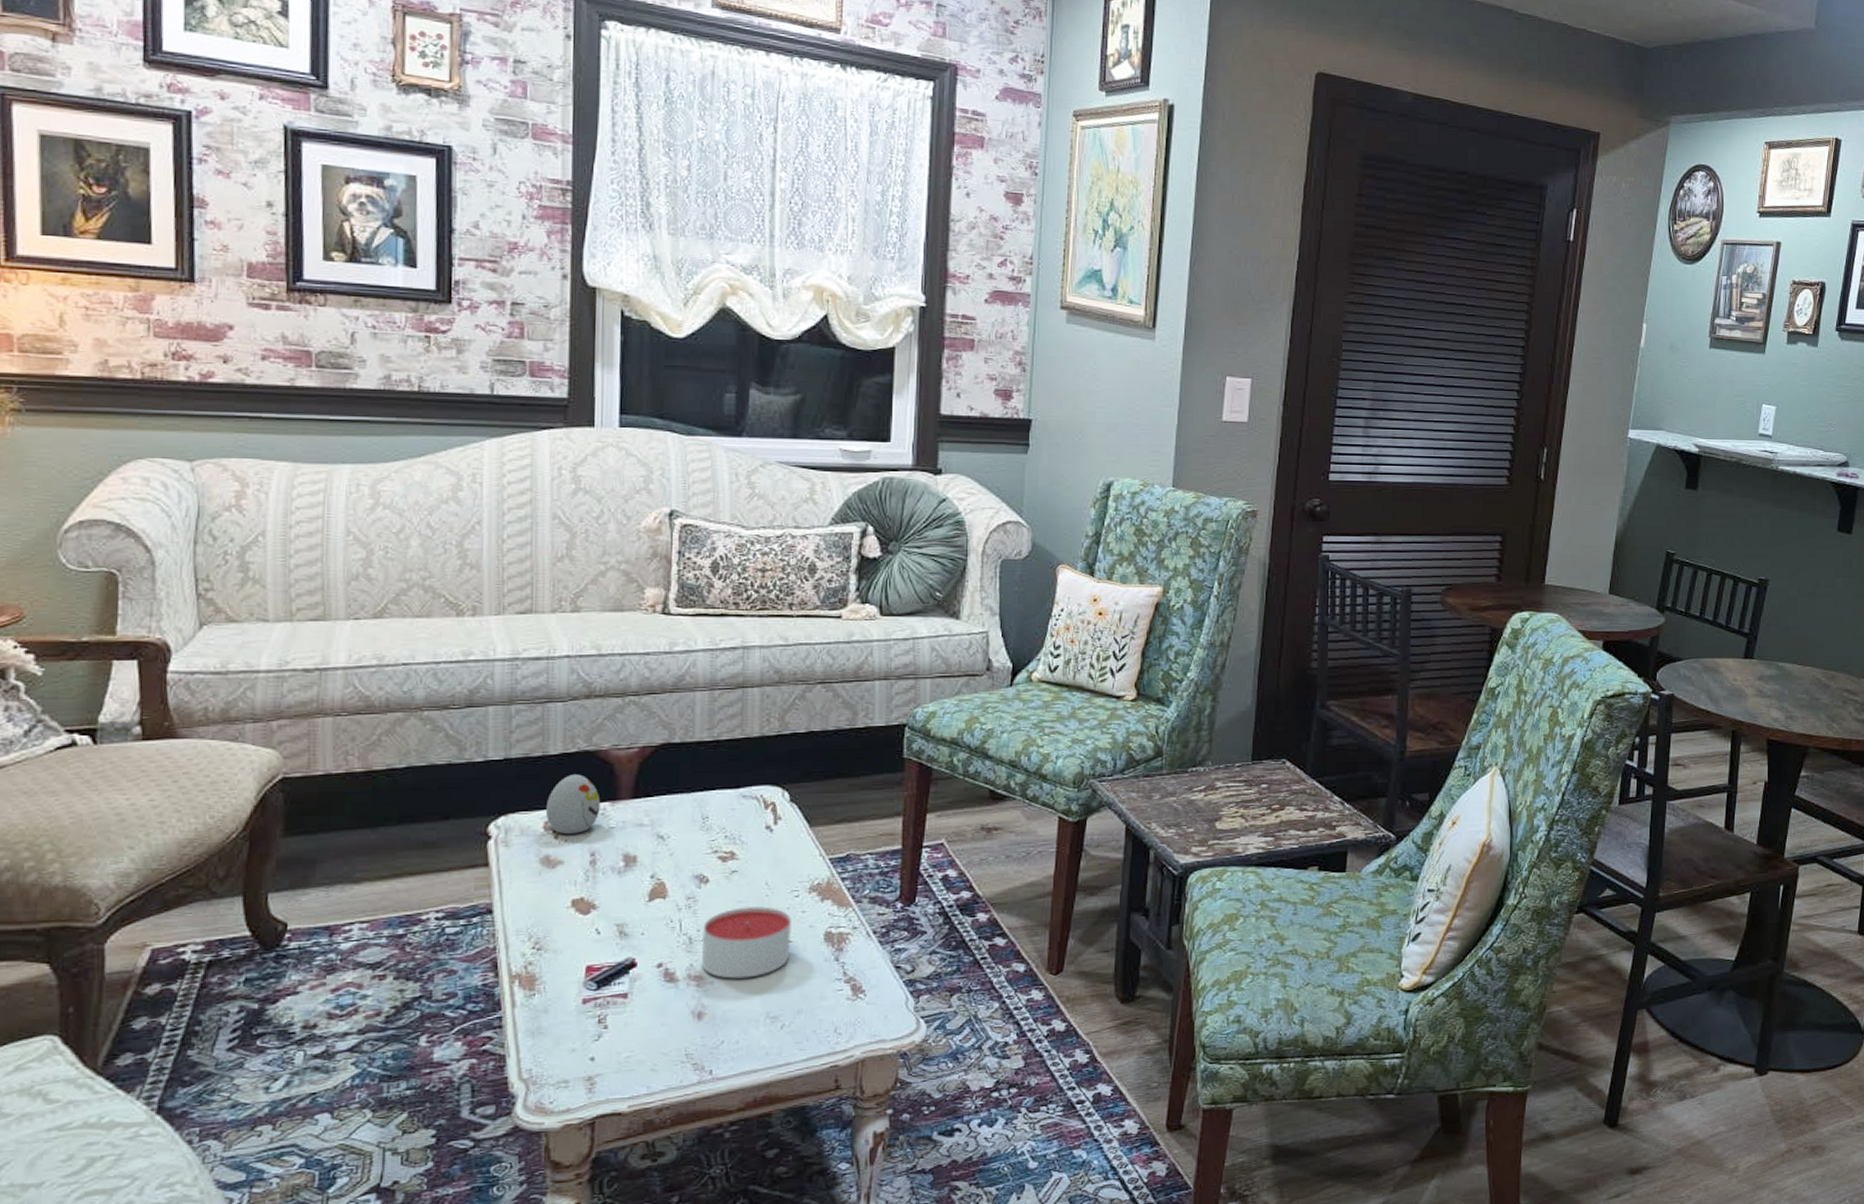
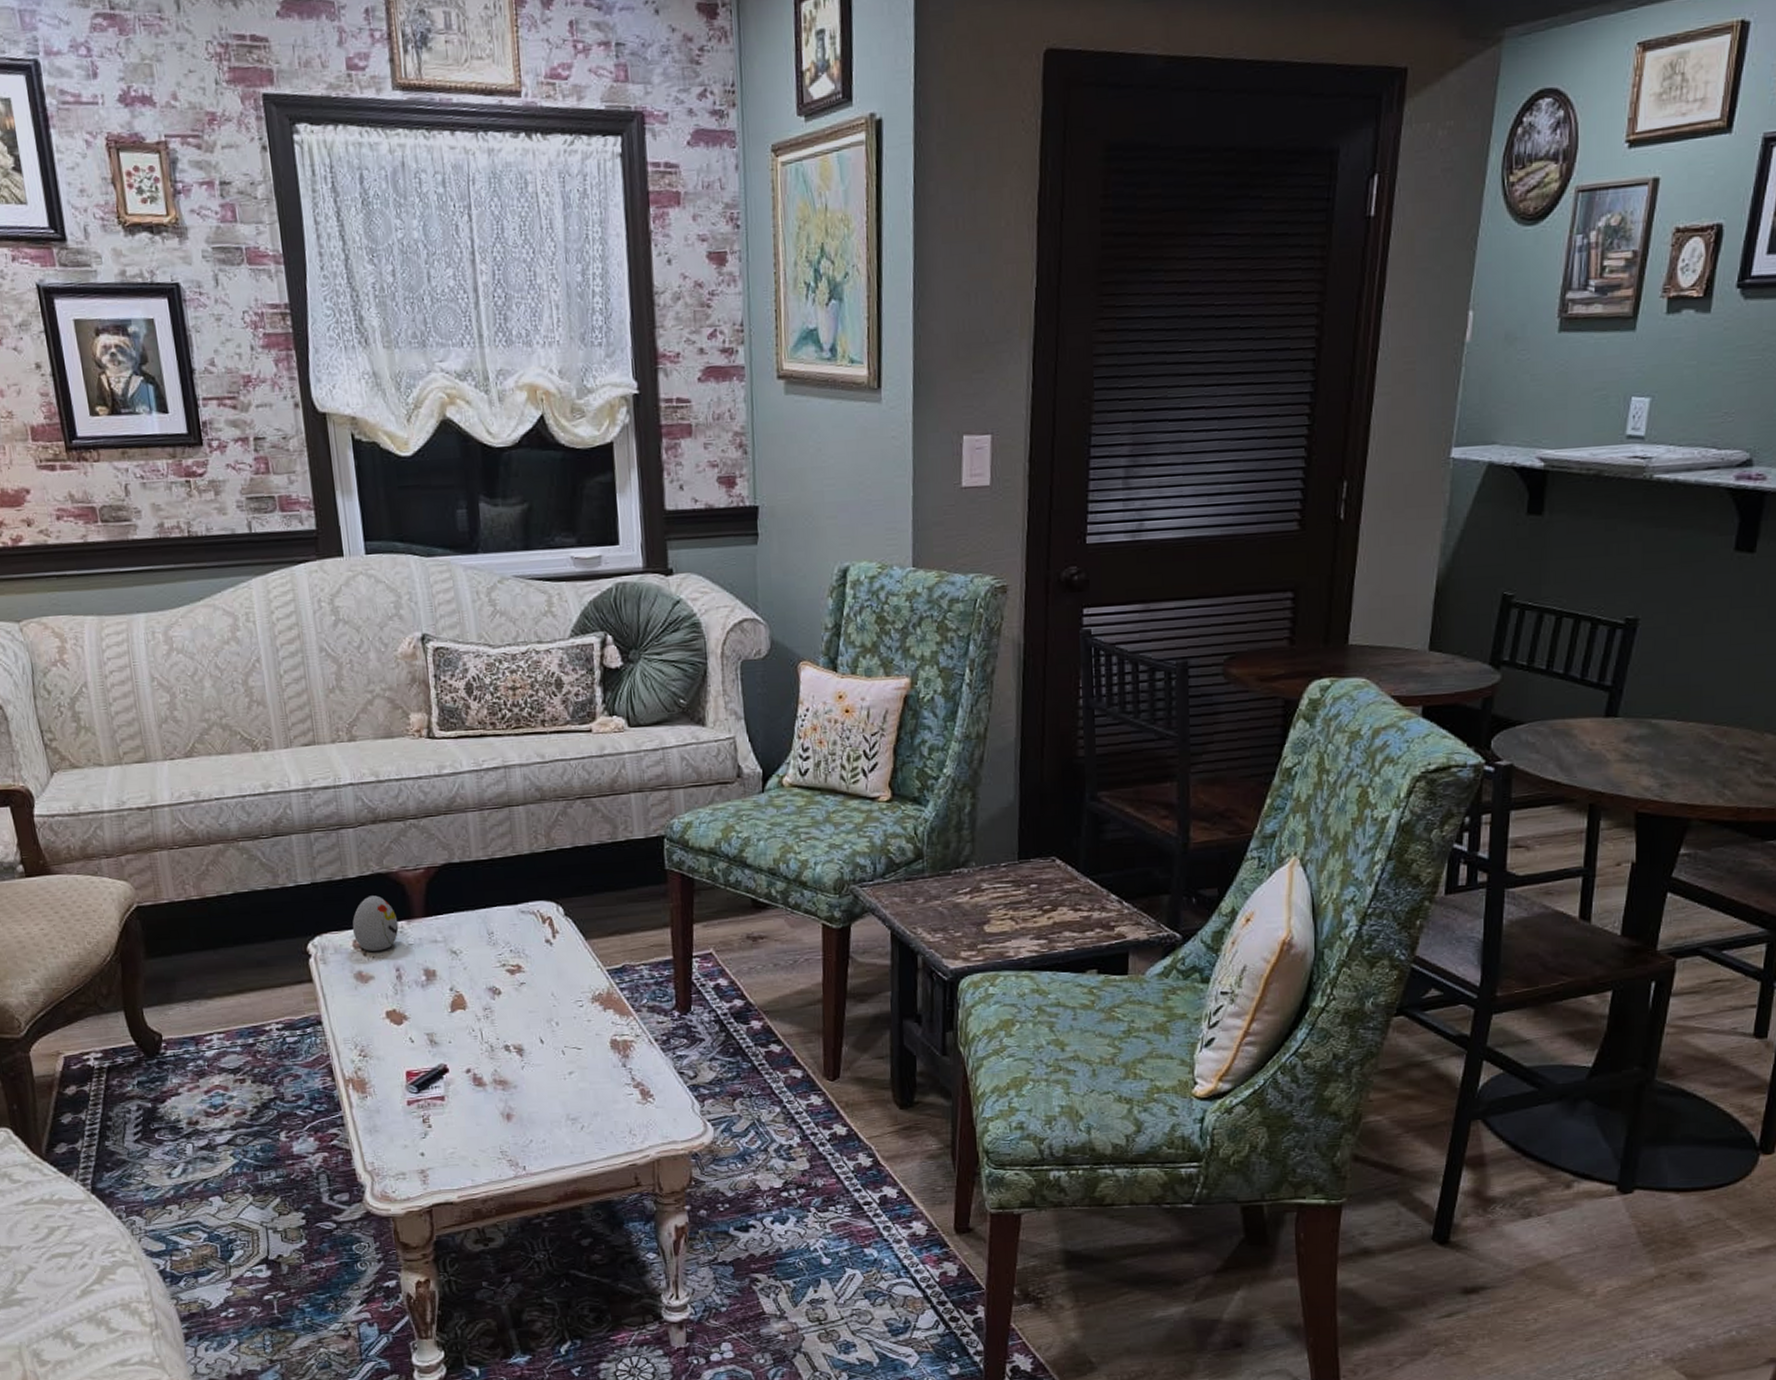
candle: present [701,905,791,979] -> none [501,1015,581,1083]

